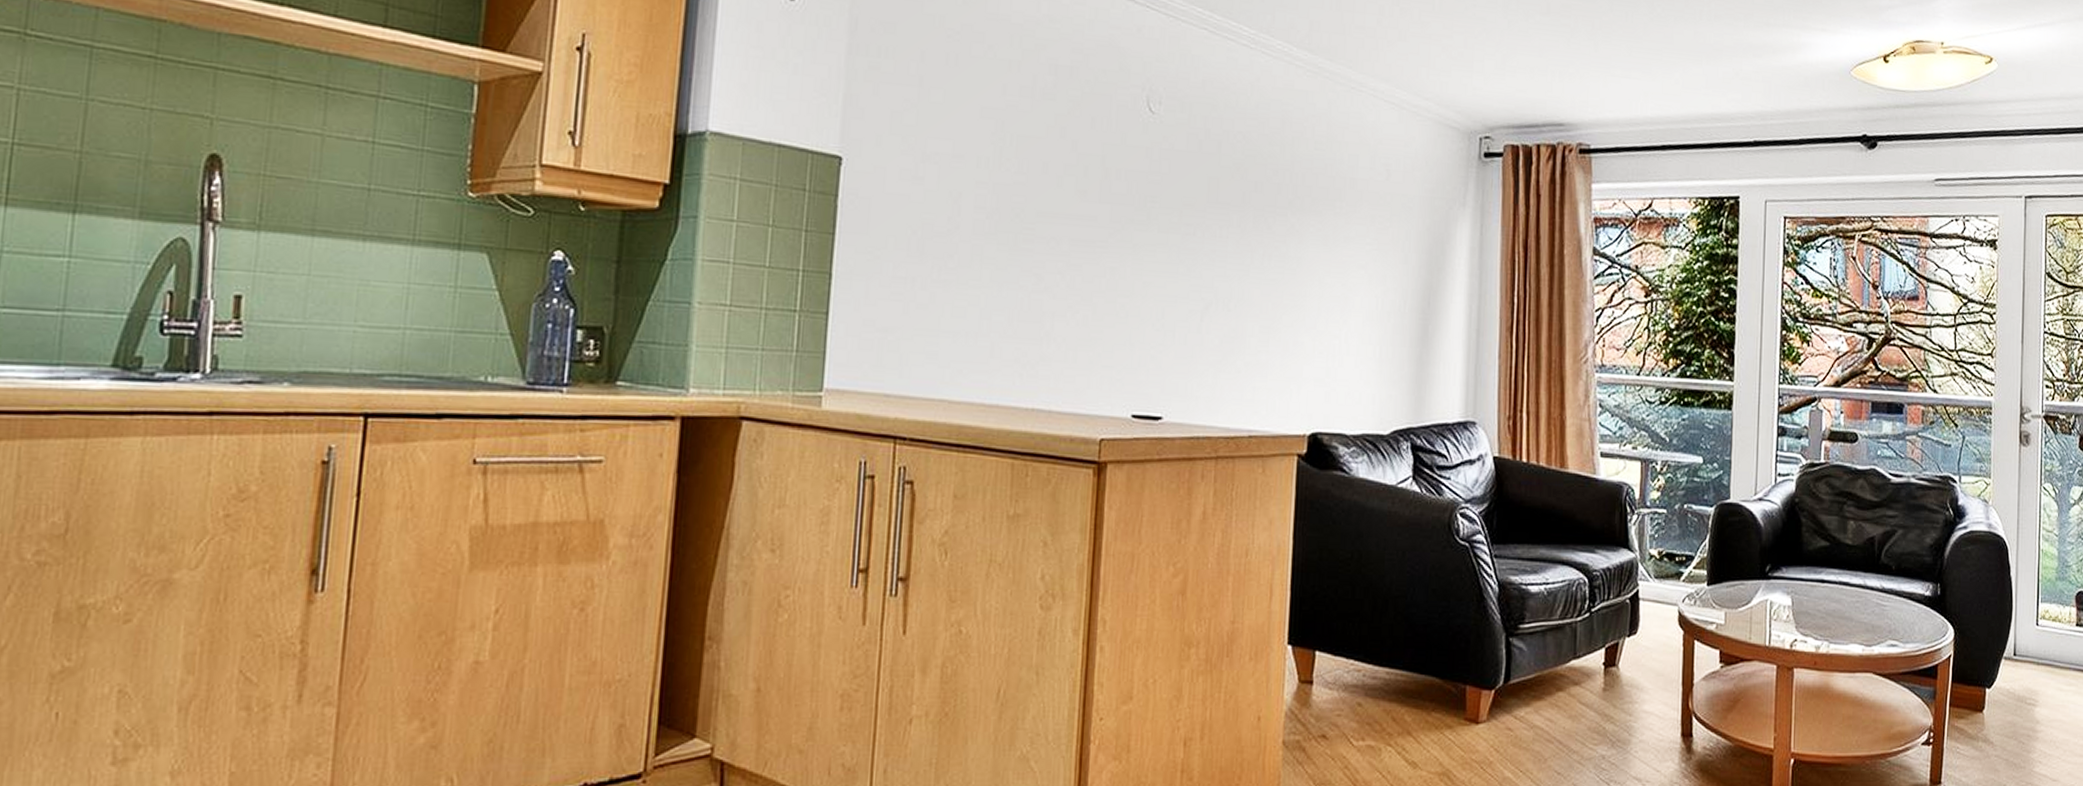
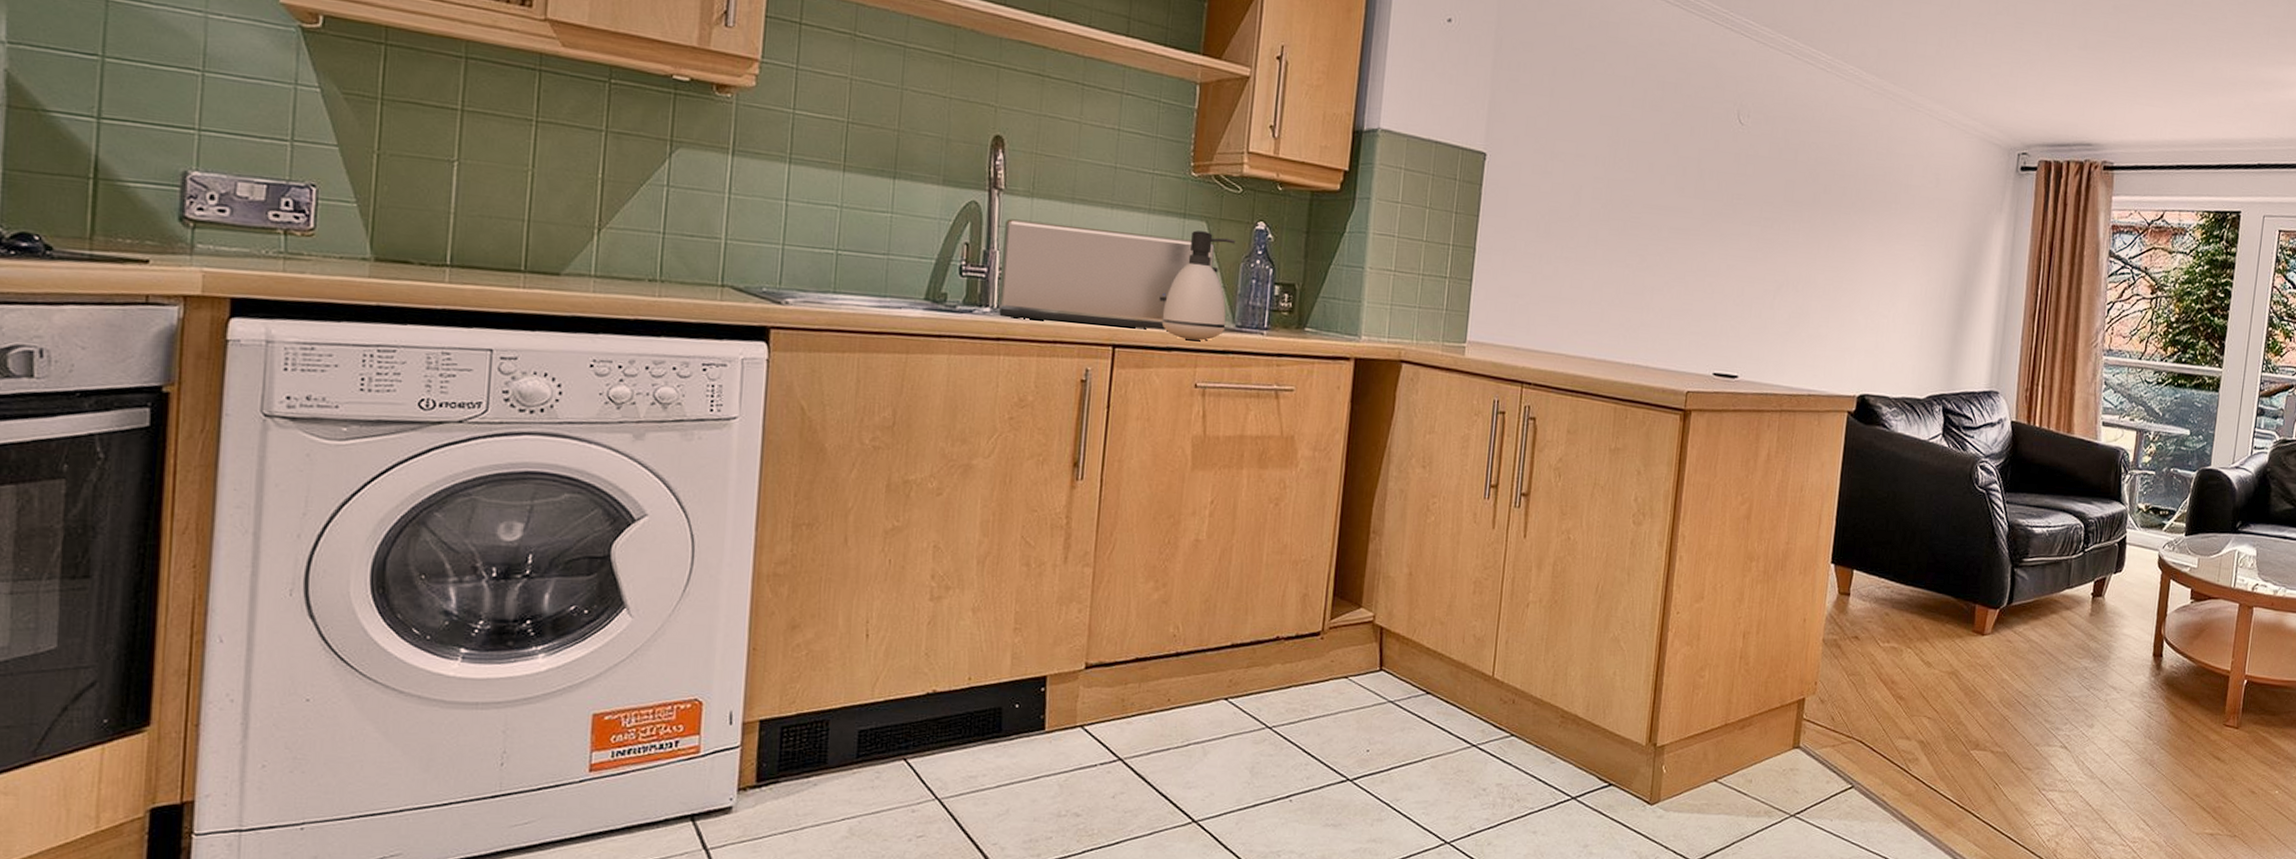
toaster: none [208,258,504,392] -> present [995,218,1218,330]
soap dispenser: none [429,264,525,404] -> present [1161,230,1235,341]

